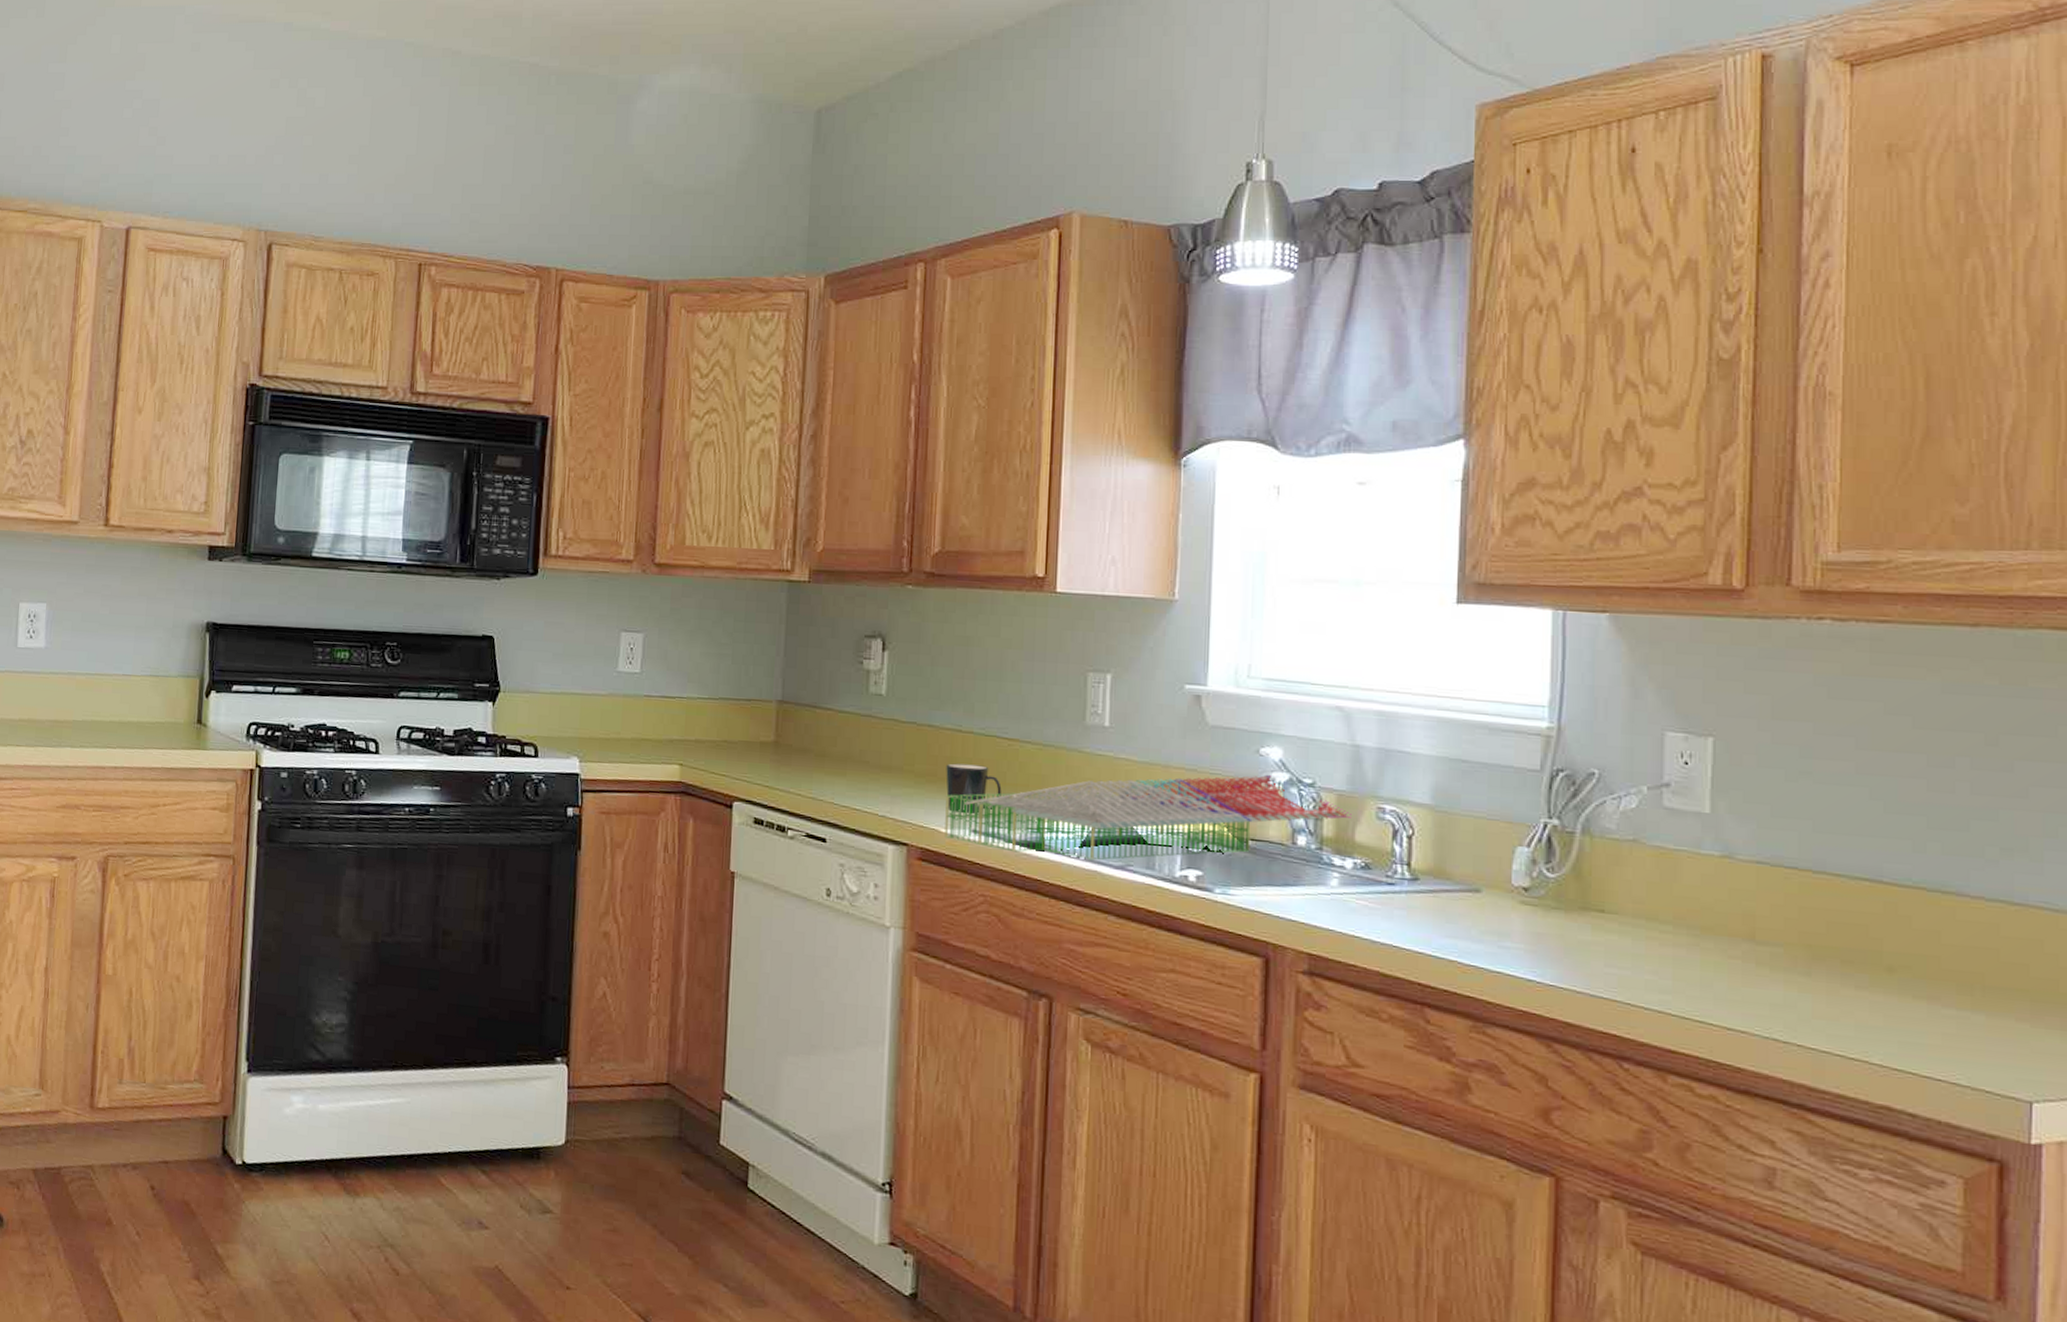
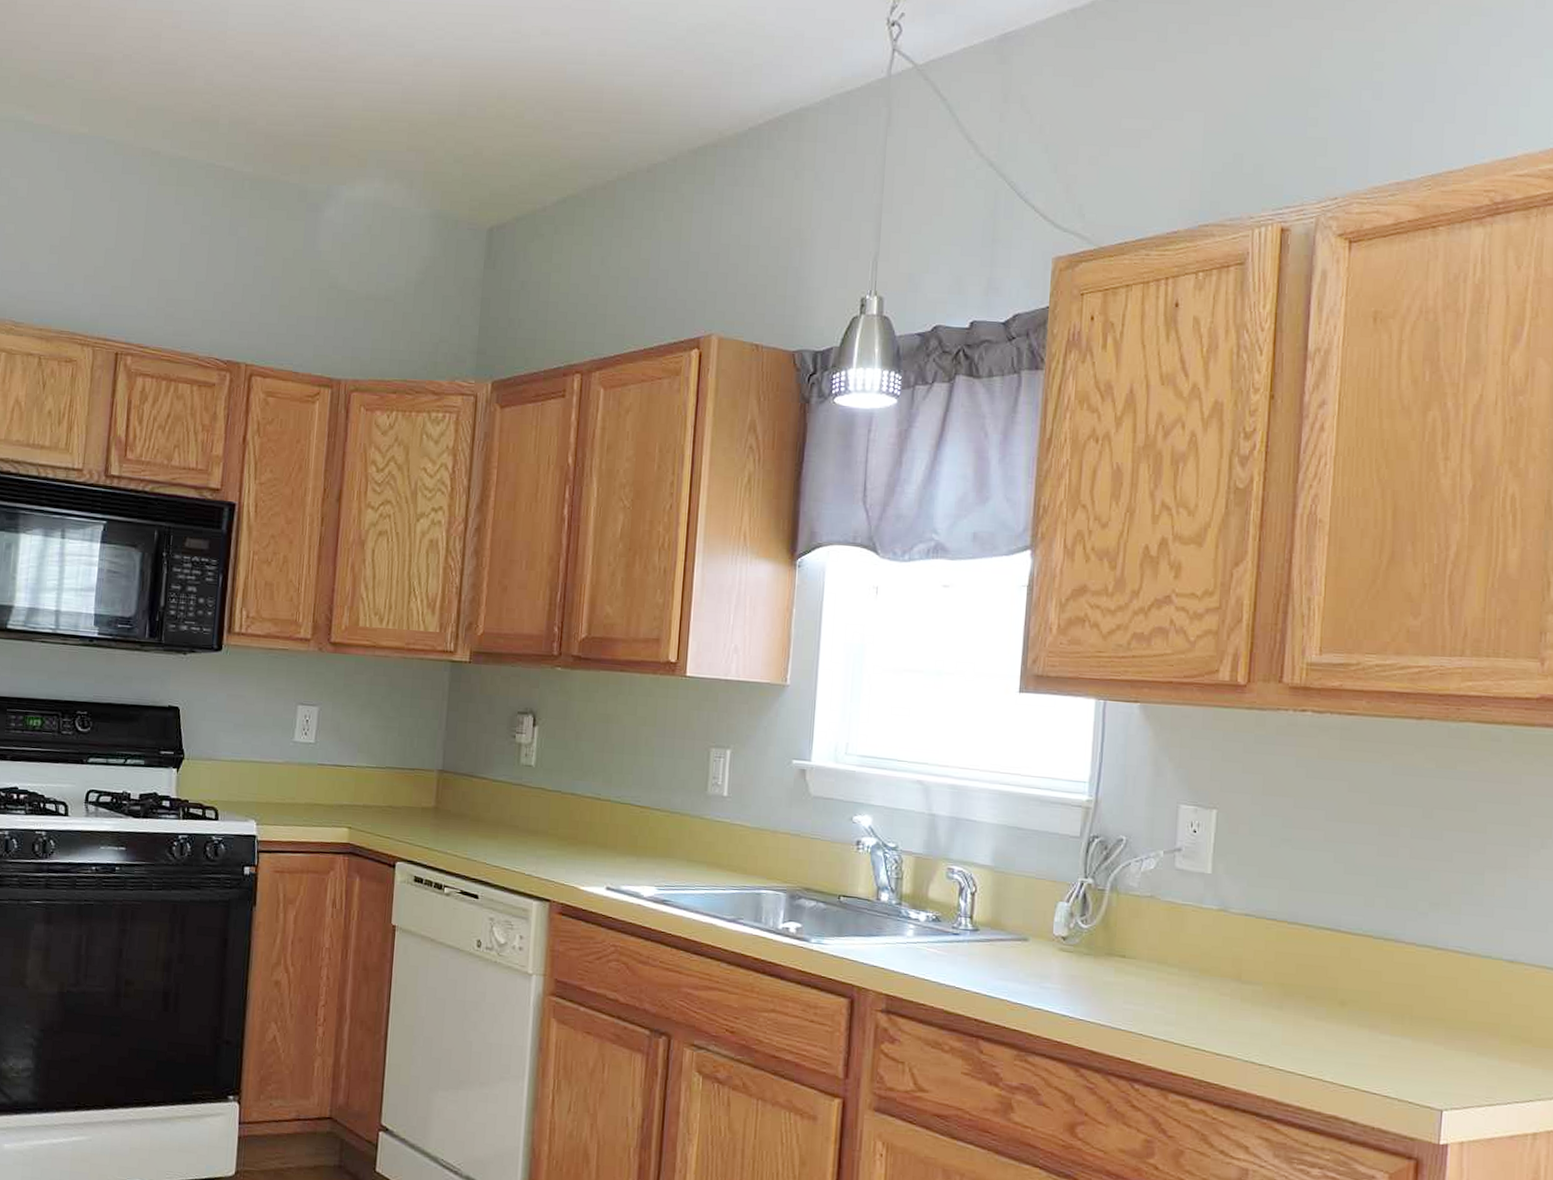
dish rack: present [944,775,1352,861] -> none [582,840,926,915]
mug: present [946,763,1002,817] -> none [585,828,633,876]

